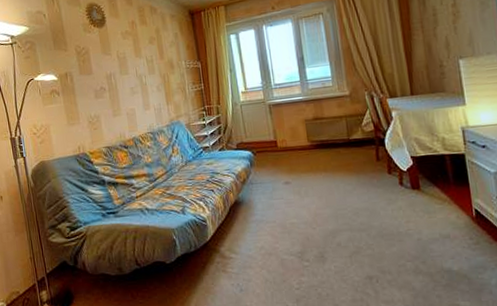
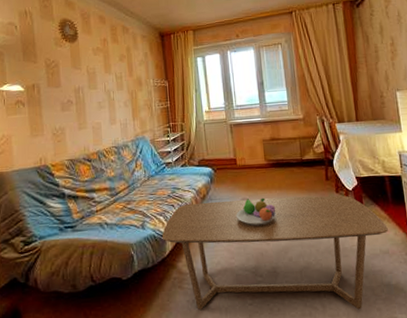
coffee table: none [203,176,449,296] -> present [162,195,388,311]
fruit bowl: none [278,181,323,211] -> present [236,198,277,227]

